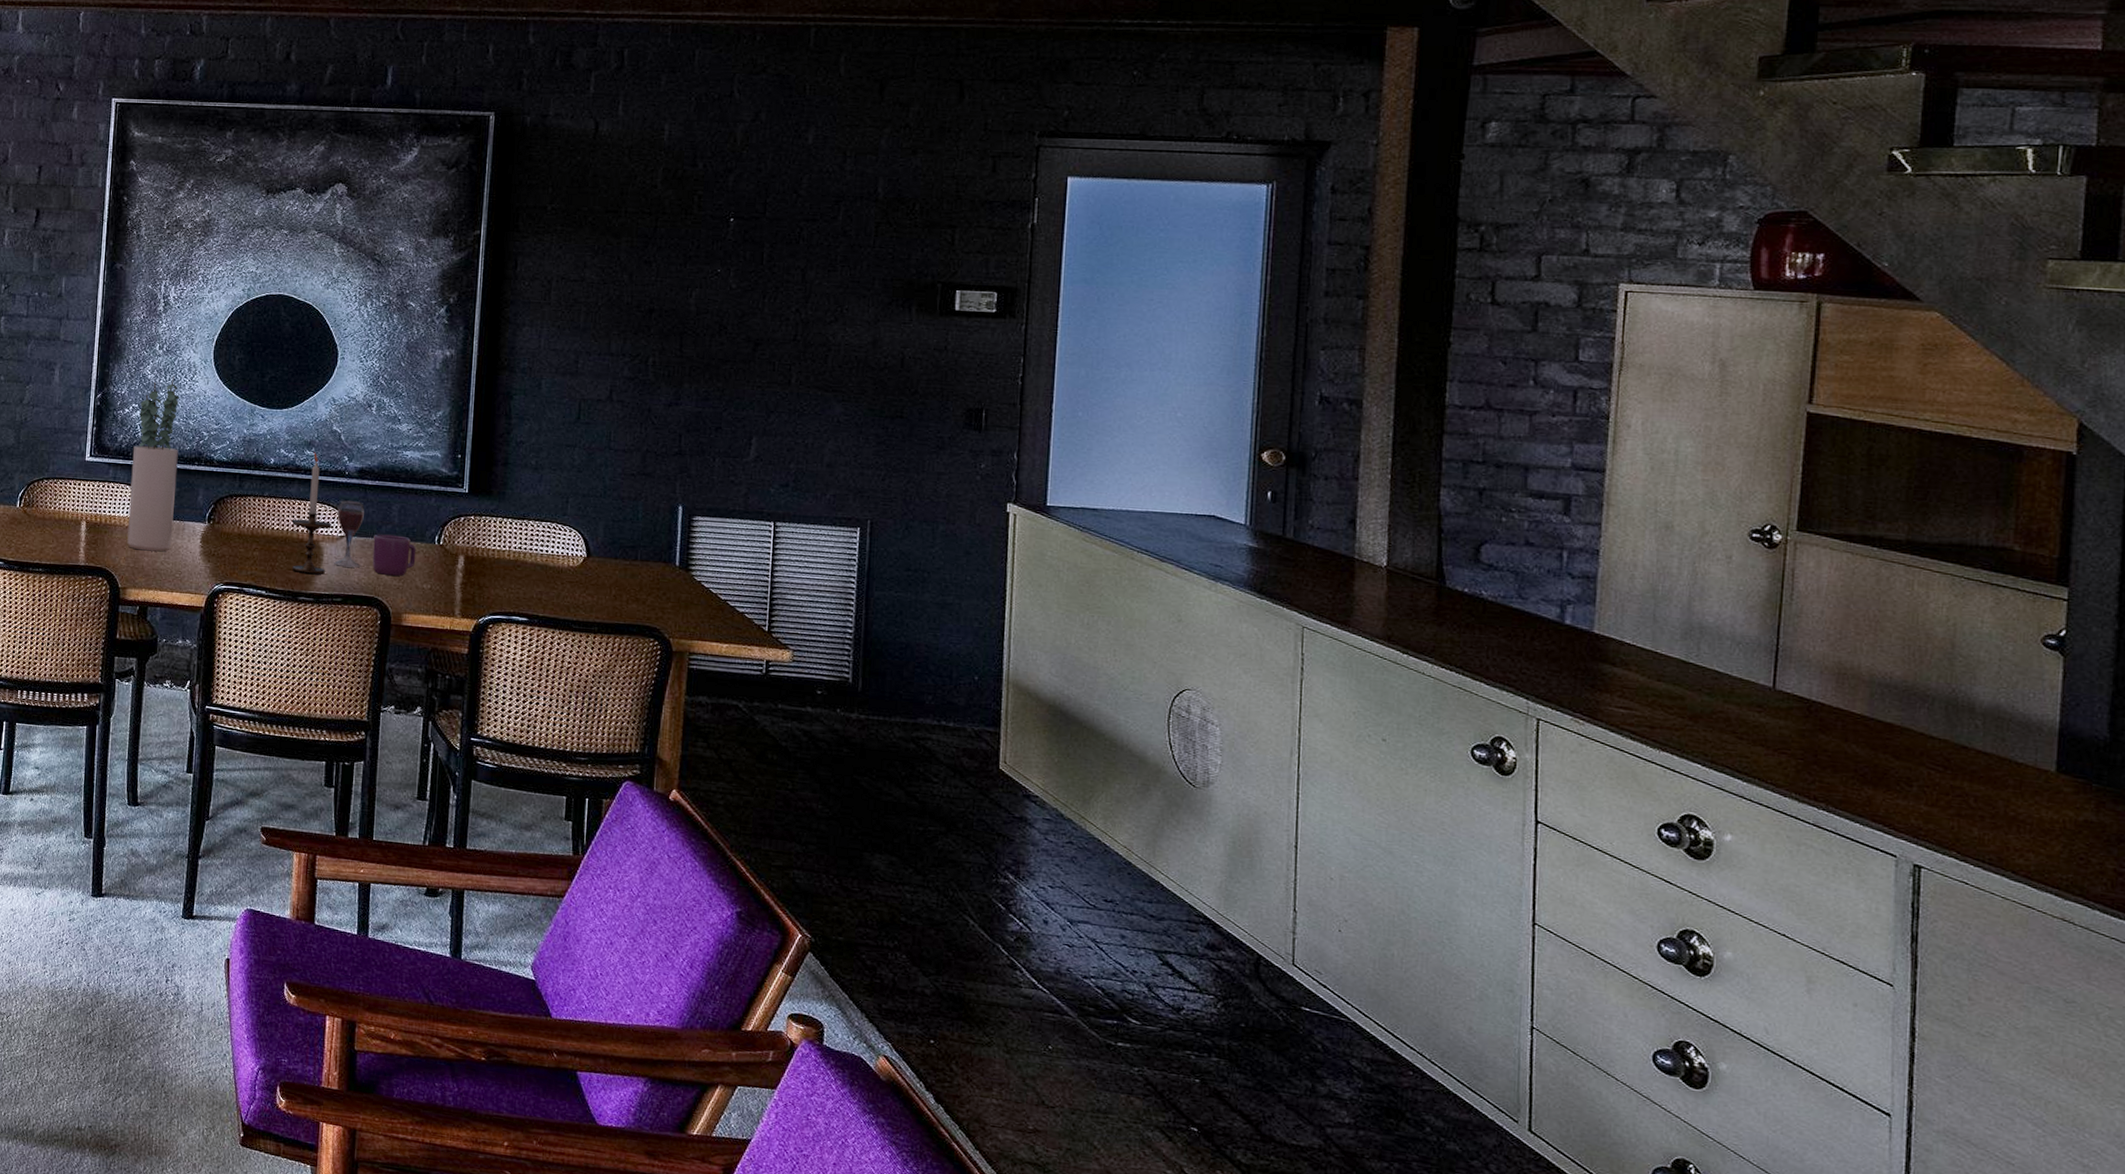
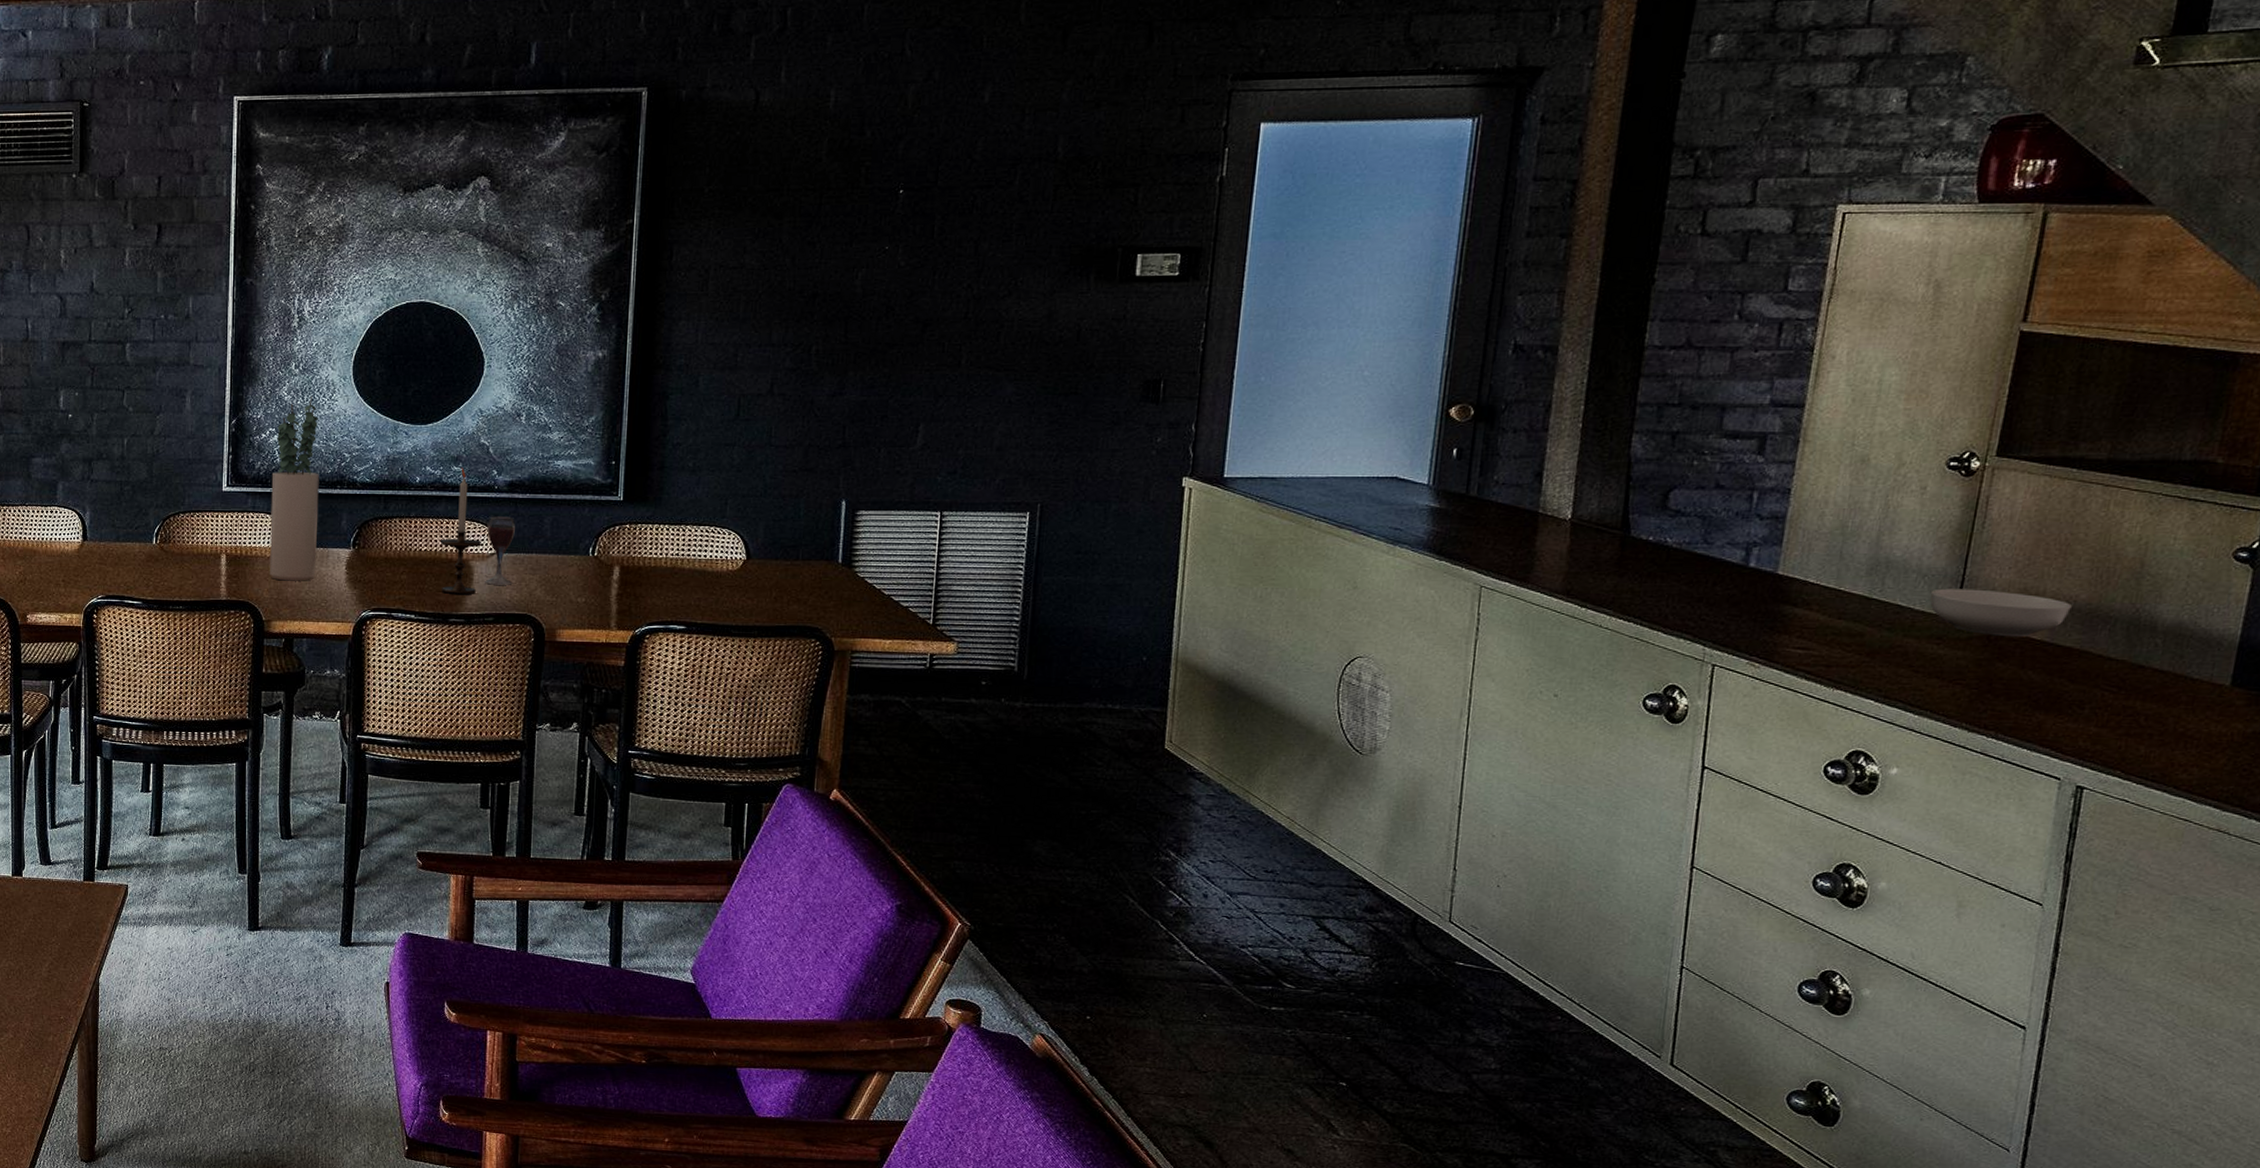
mug: present [372,534,416,576] -> none [524,549,570,591]
bowl: none [1746,657,1889,711] -> present [1930,588,2073,638]

